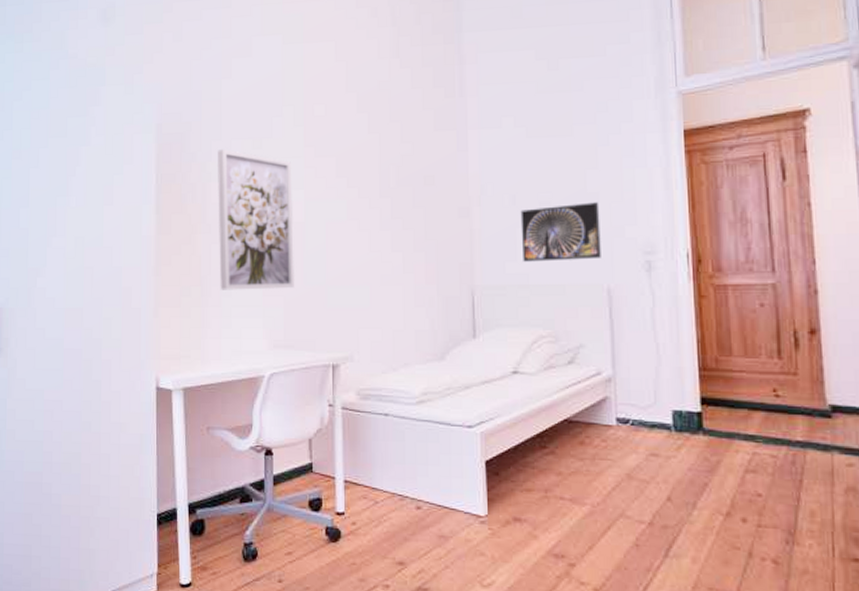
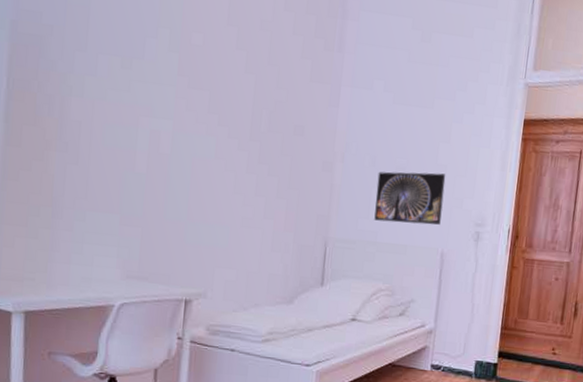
wall art: present [218,149,294,290] -> none [73,62,162,221]

